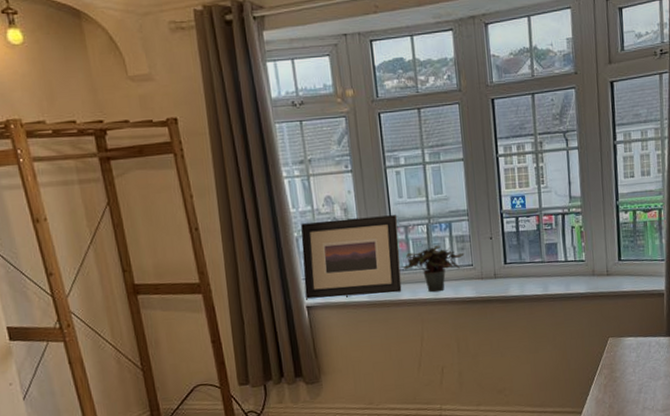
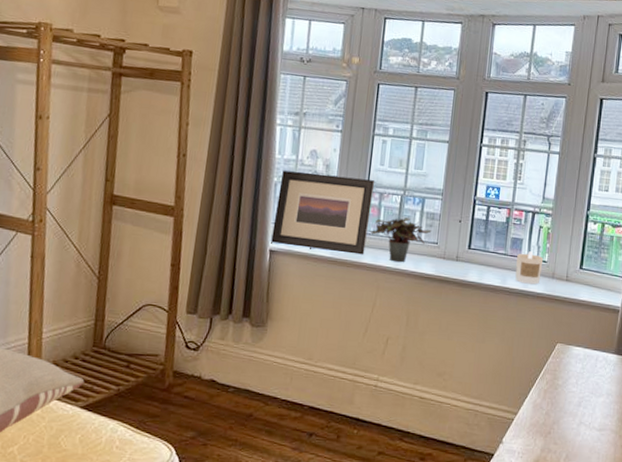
candle: none [554,254,582,287] -> present [515,251,544,285]

